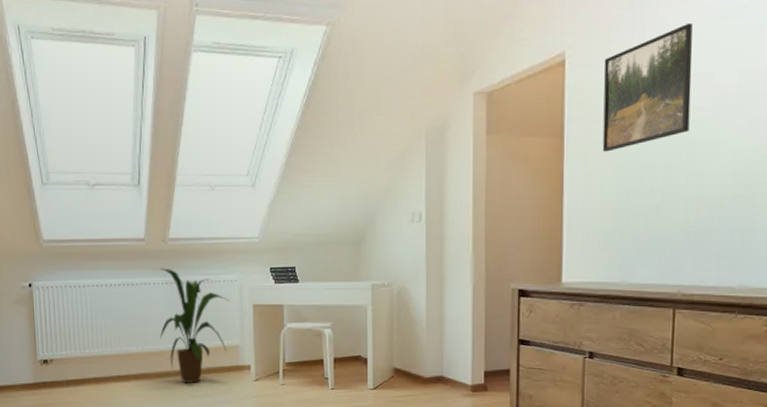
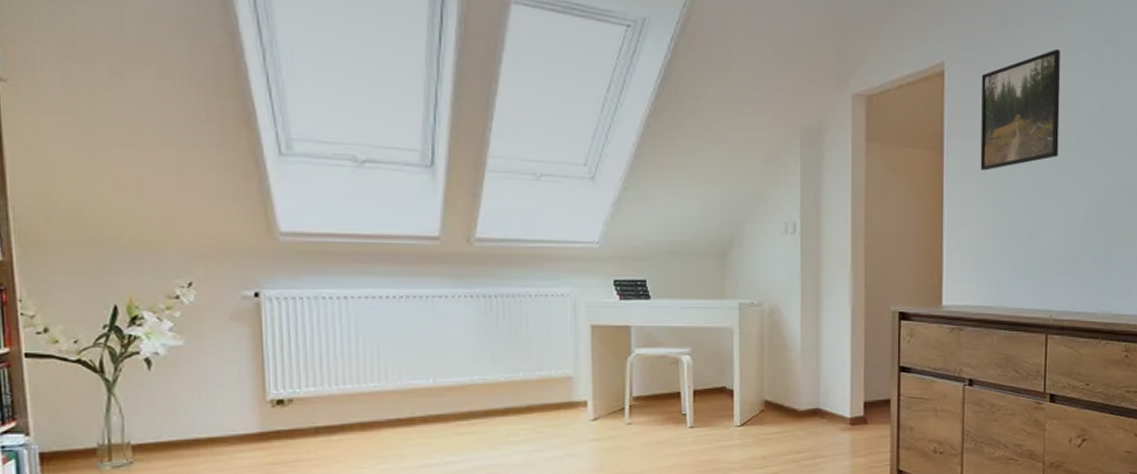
house plant: present [160,268,231,384] -> none [461,276,561,427]

